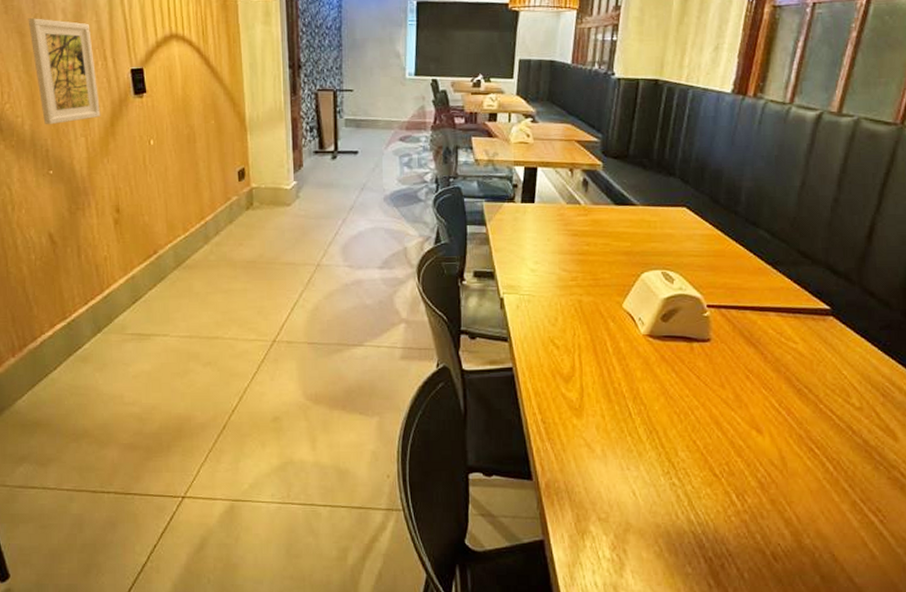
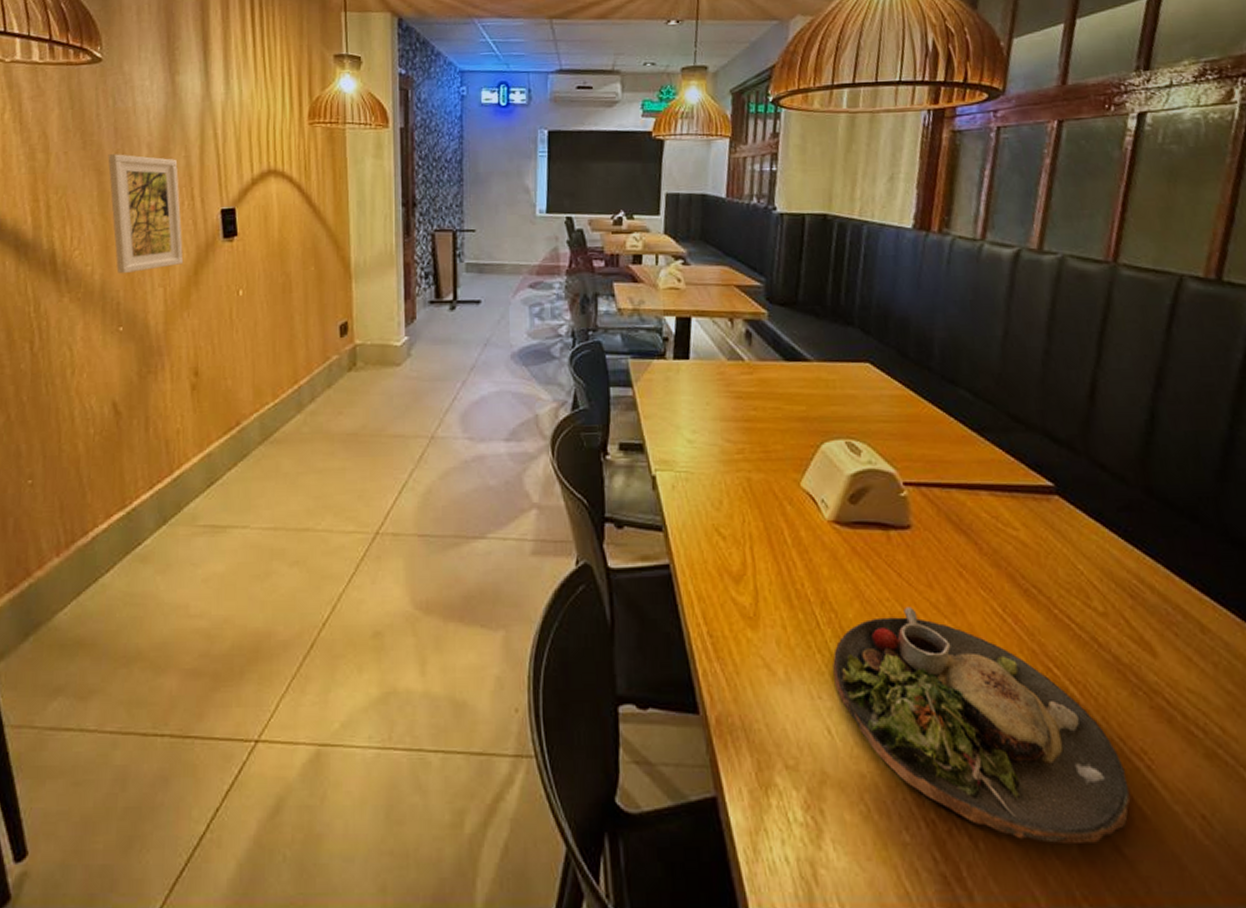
dinner plate: none [640,401,864,576] -> present [833,606,1131,845]

